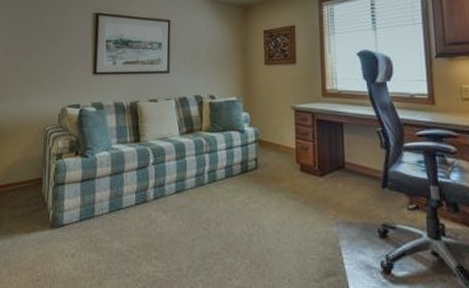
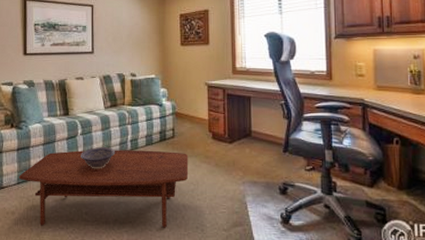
coffee table: none [82,182,274,277] -> present [19,150,189,228]
decorative bowl: none [152,179,191,205] -> present [81,147,116,169]

